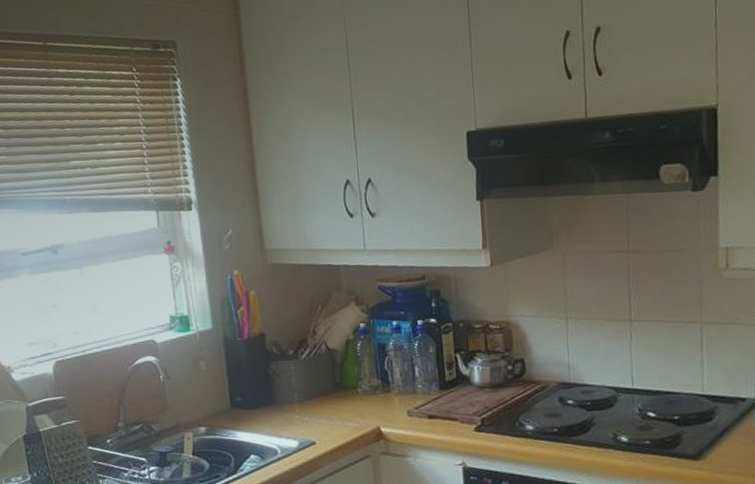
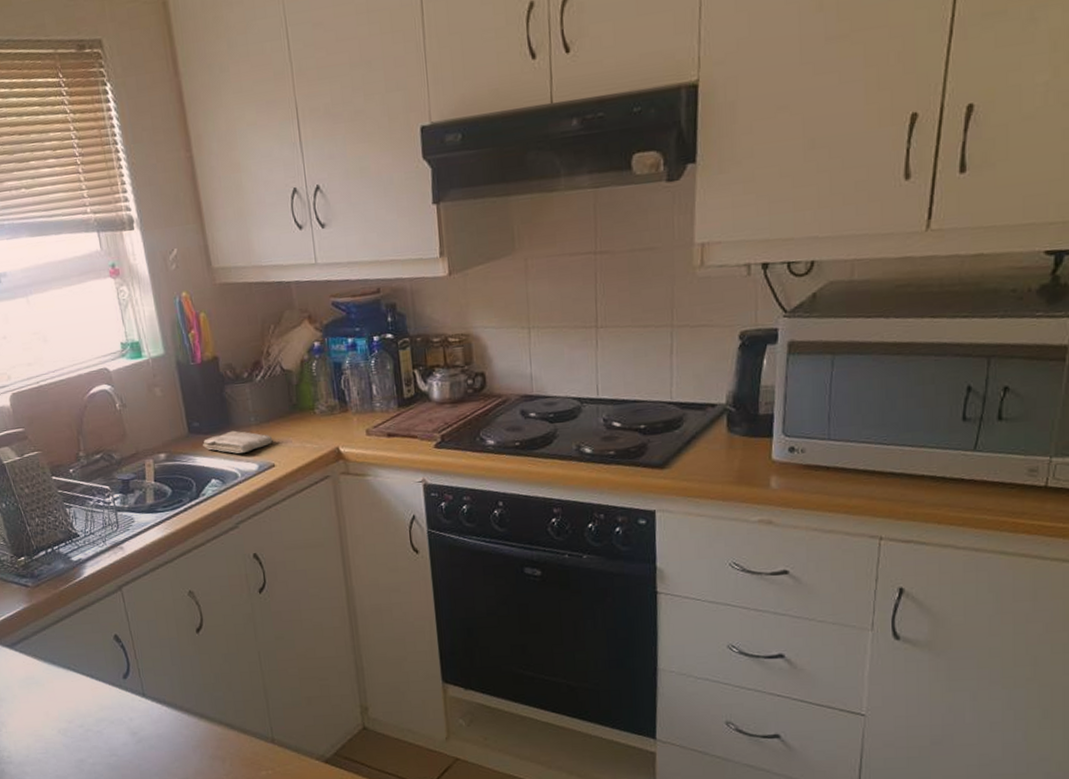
washcloth: none [244,406,315,430] -> present [203,430,273,454]

